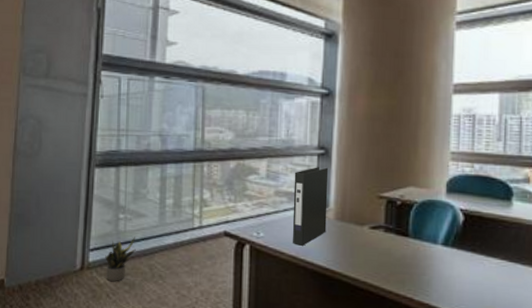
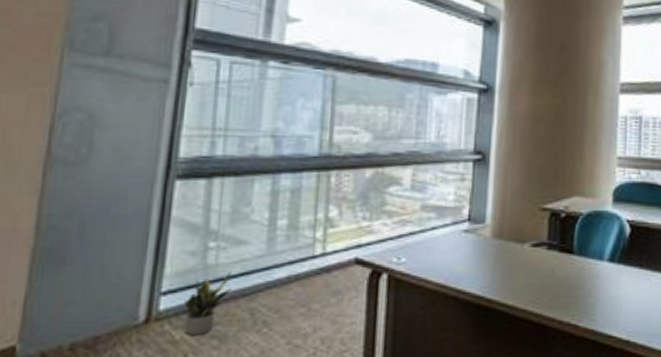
binder: present [292,167,329,246] -> none [441,175,486,271]

